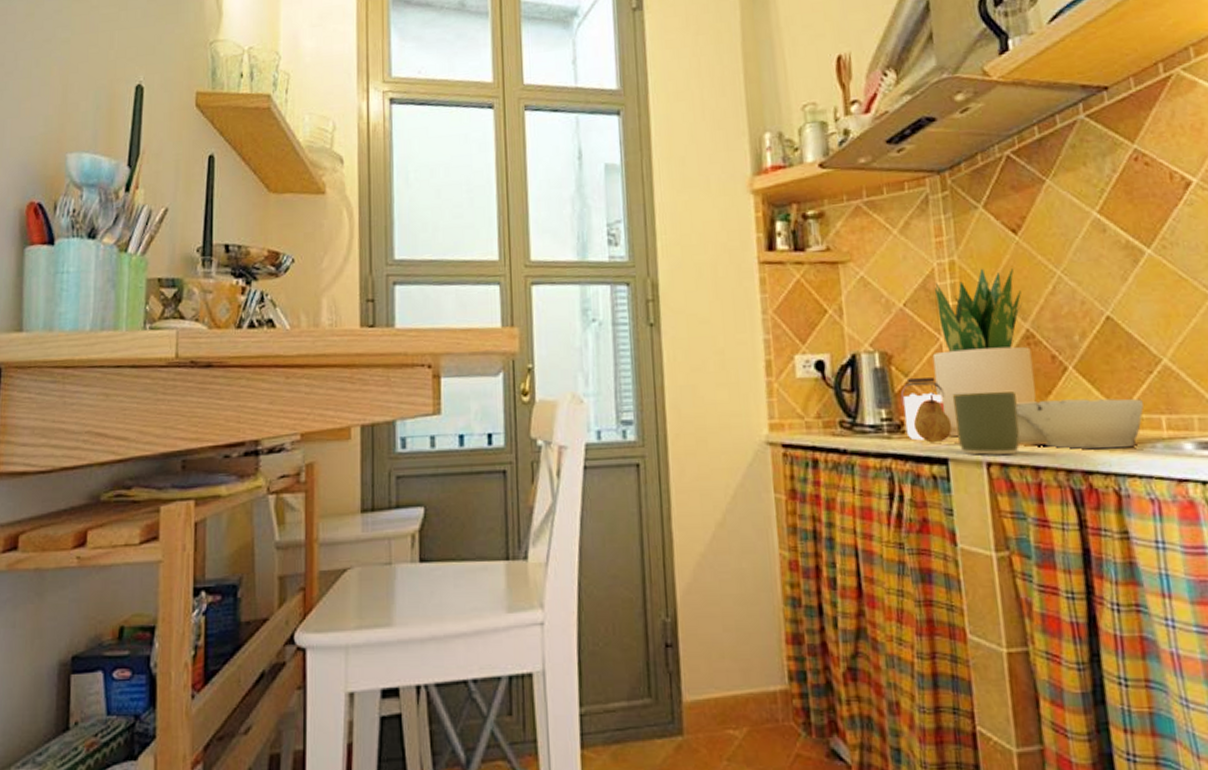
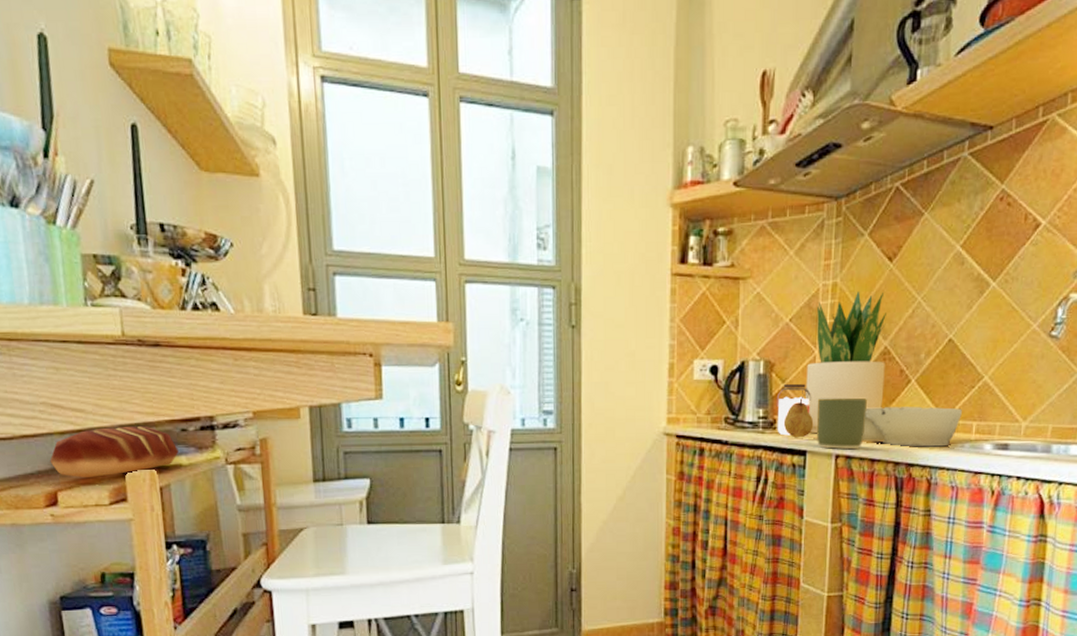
bread loaf: none [85,453,219,513] -> present [50,425,179,477]

